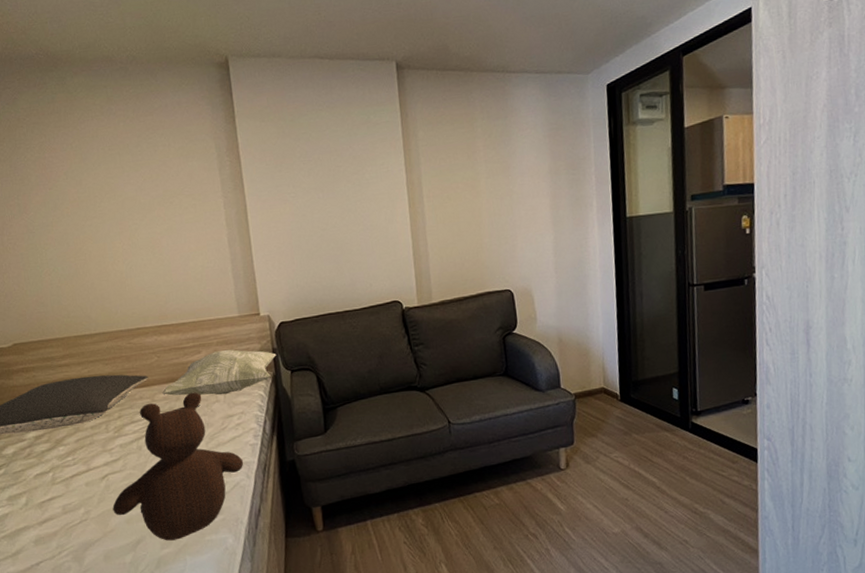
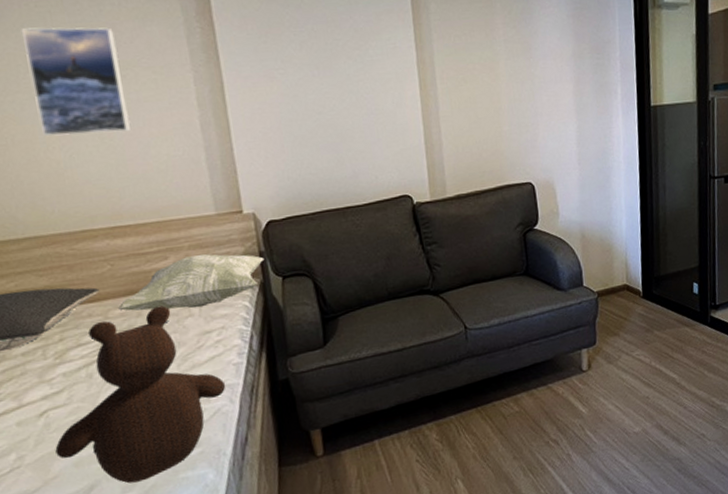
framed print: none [98,164,175,252] -> present [20,27,131,137]

